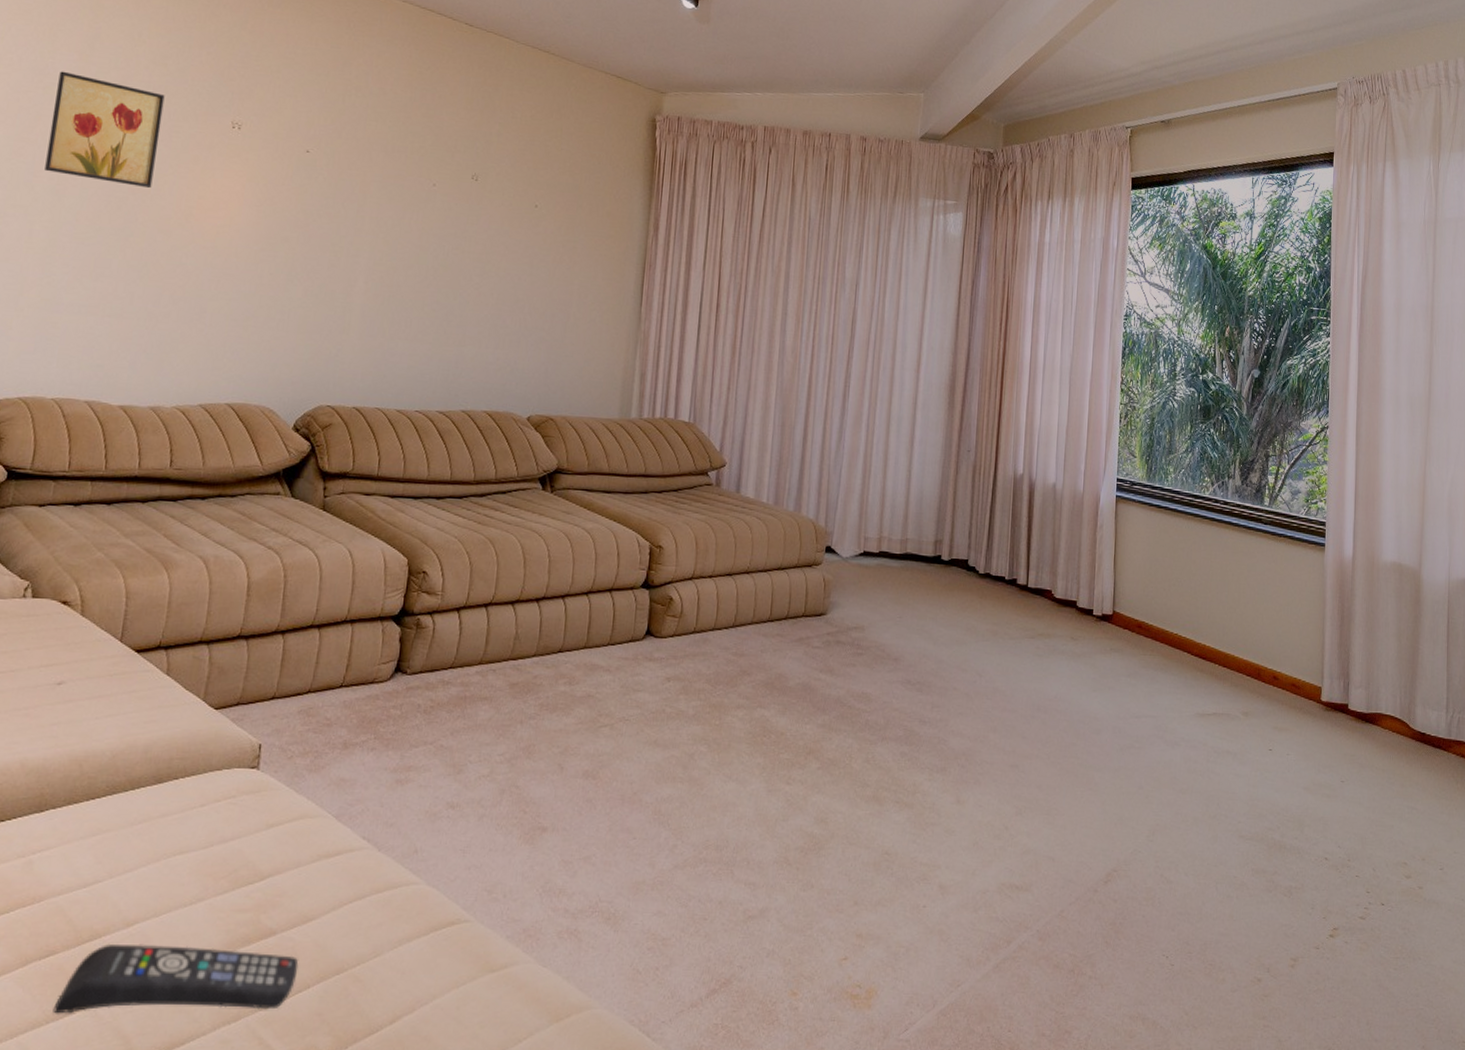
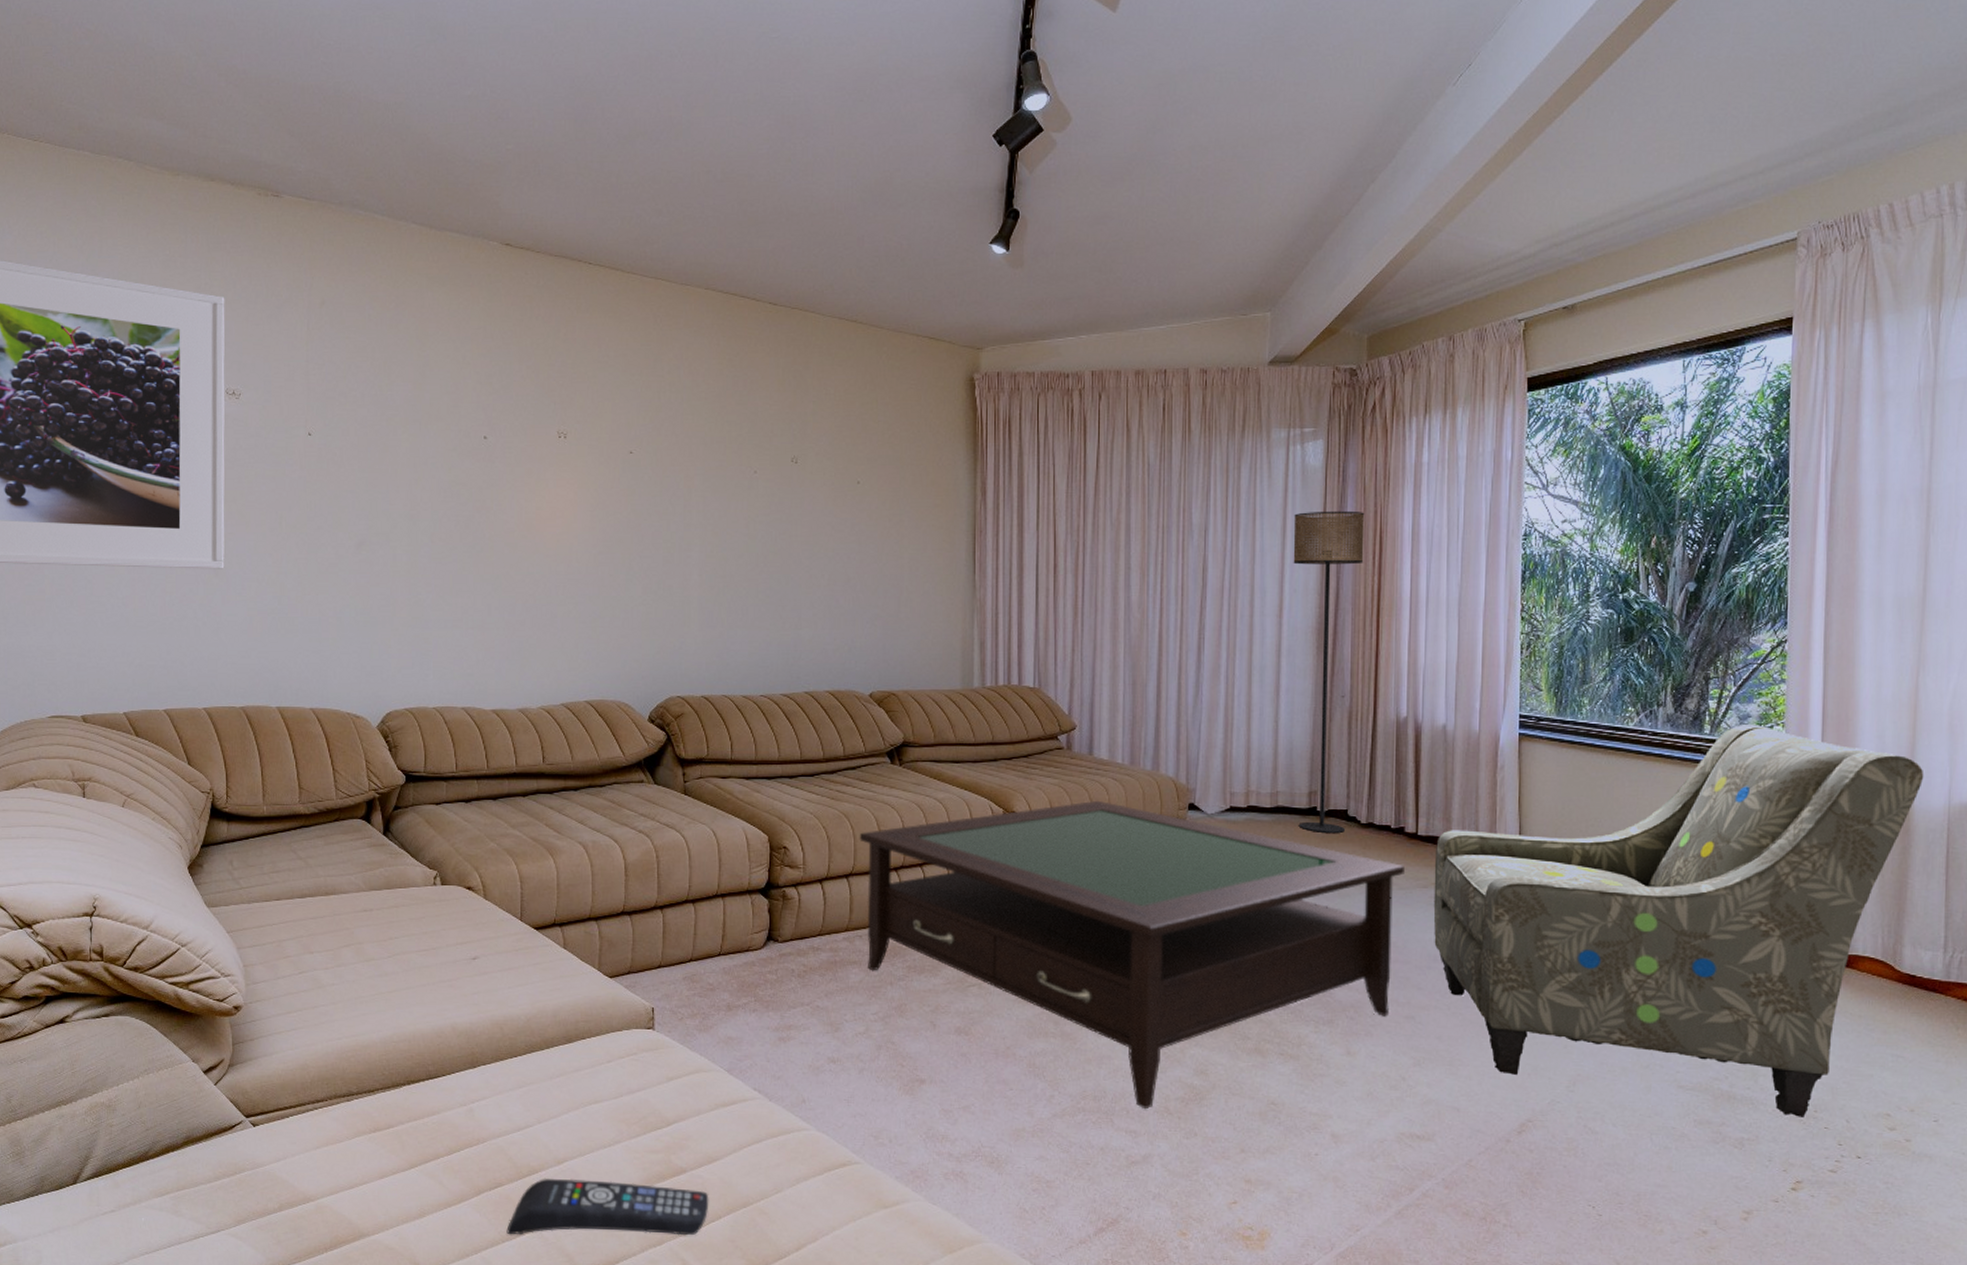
wall art: present [45,71,165,189] -> none [397,401,494,505]
coffee table: none [499,538,1015,860] -> present [859,800,1404,1110]
floor lamp: none [924,276,995,582] -> present [1293,510,1365,834]
armchair: none [1038,499,1431,867] -> present [1433,725,1924,1119]

